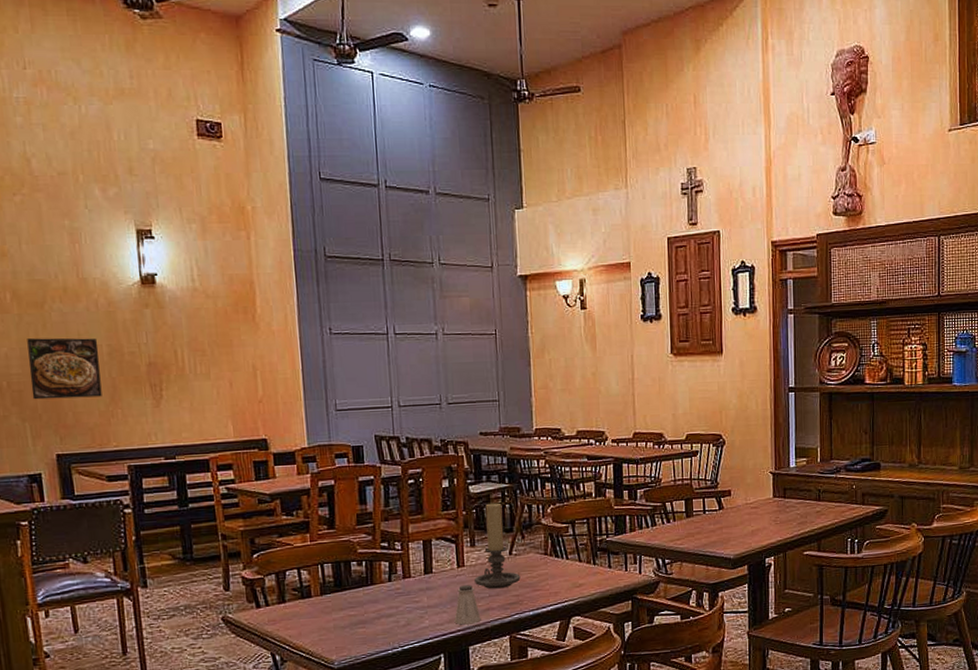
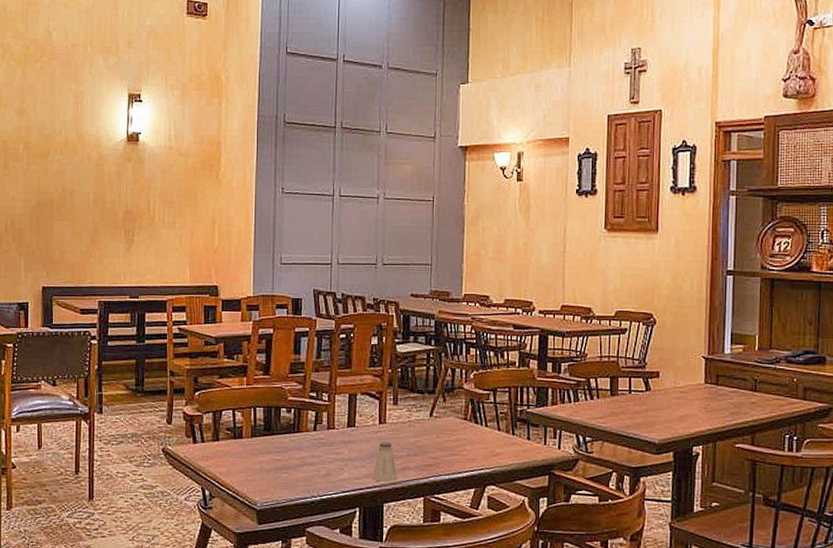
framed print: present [27,338,102,400] -> none [29,184,87,238]
candle holder: present [475,503,521,589] -> none [394,364,439,449]

